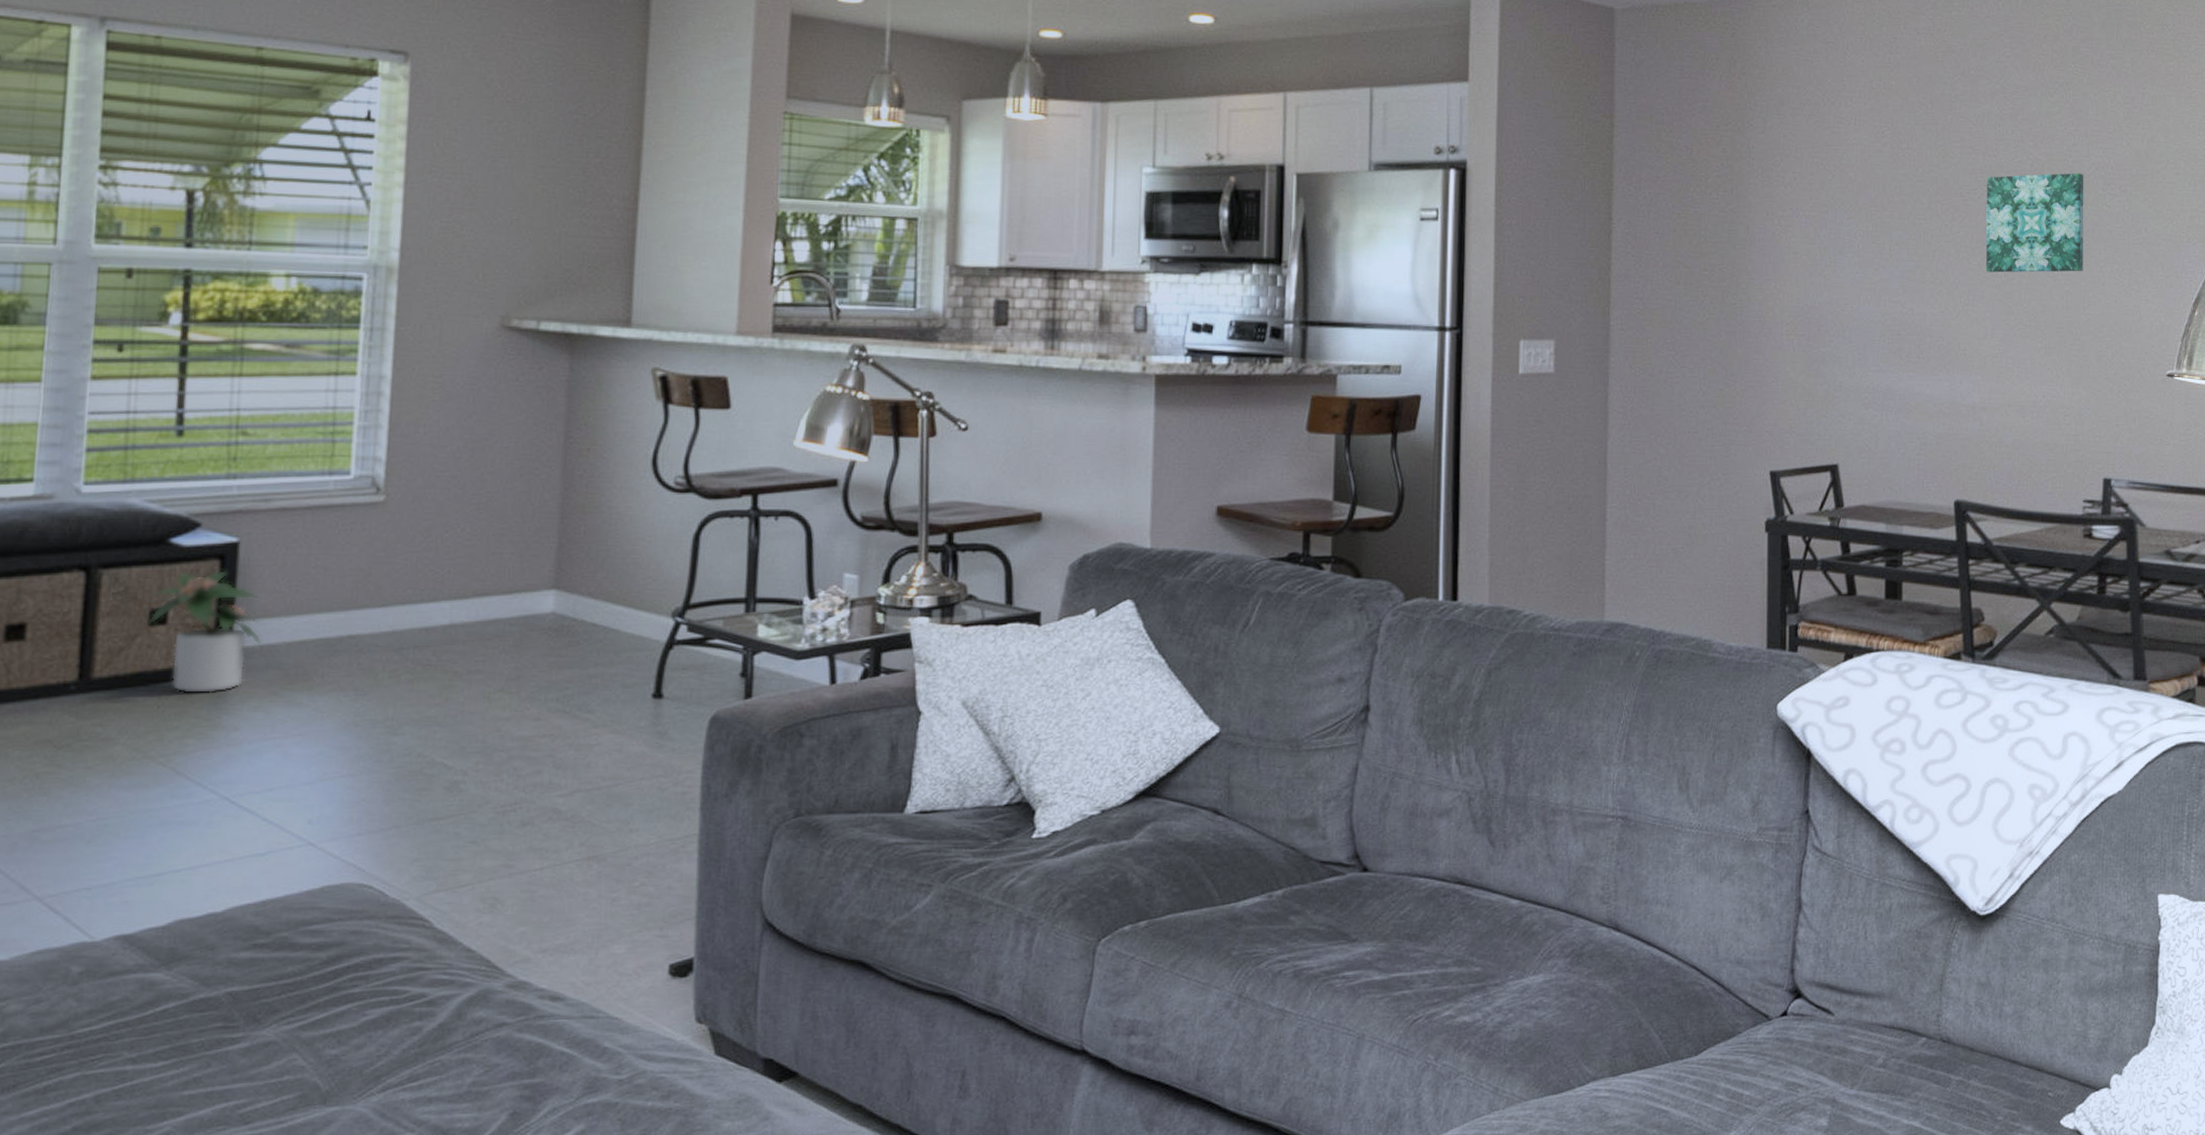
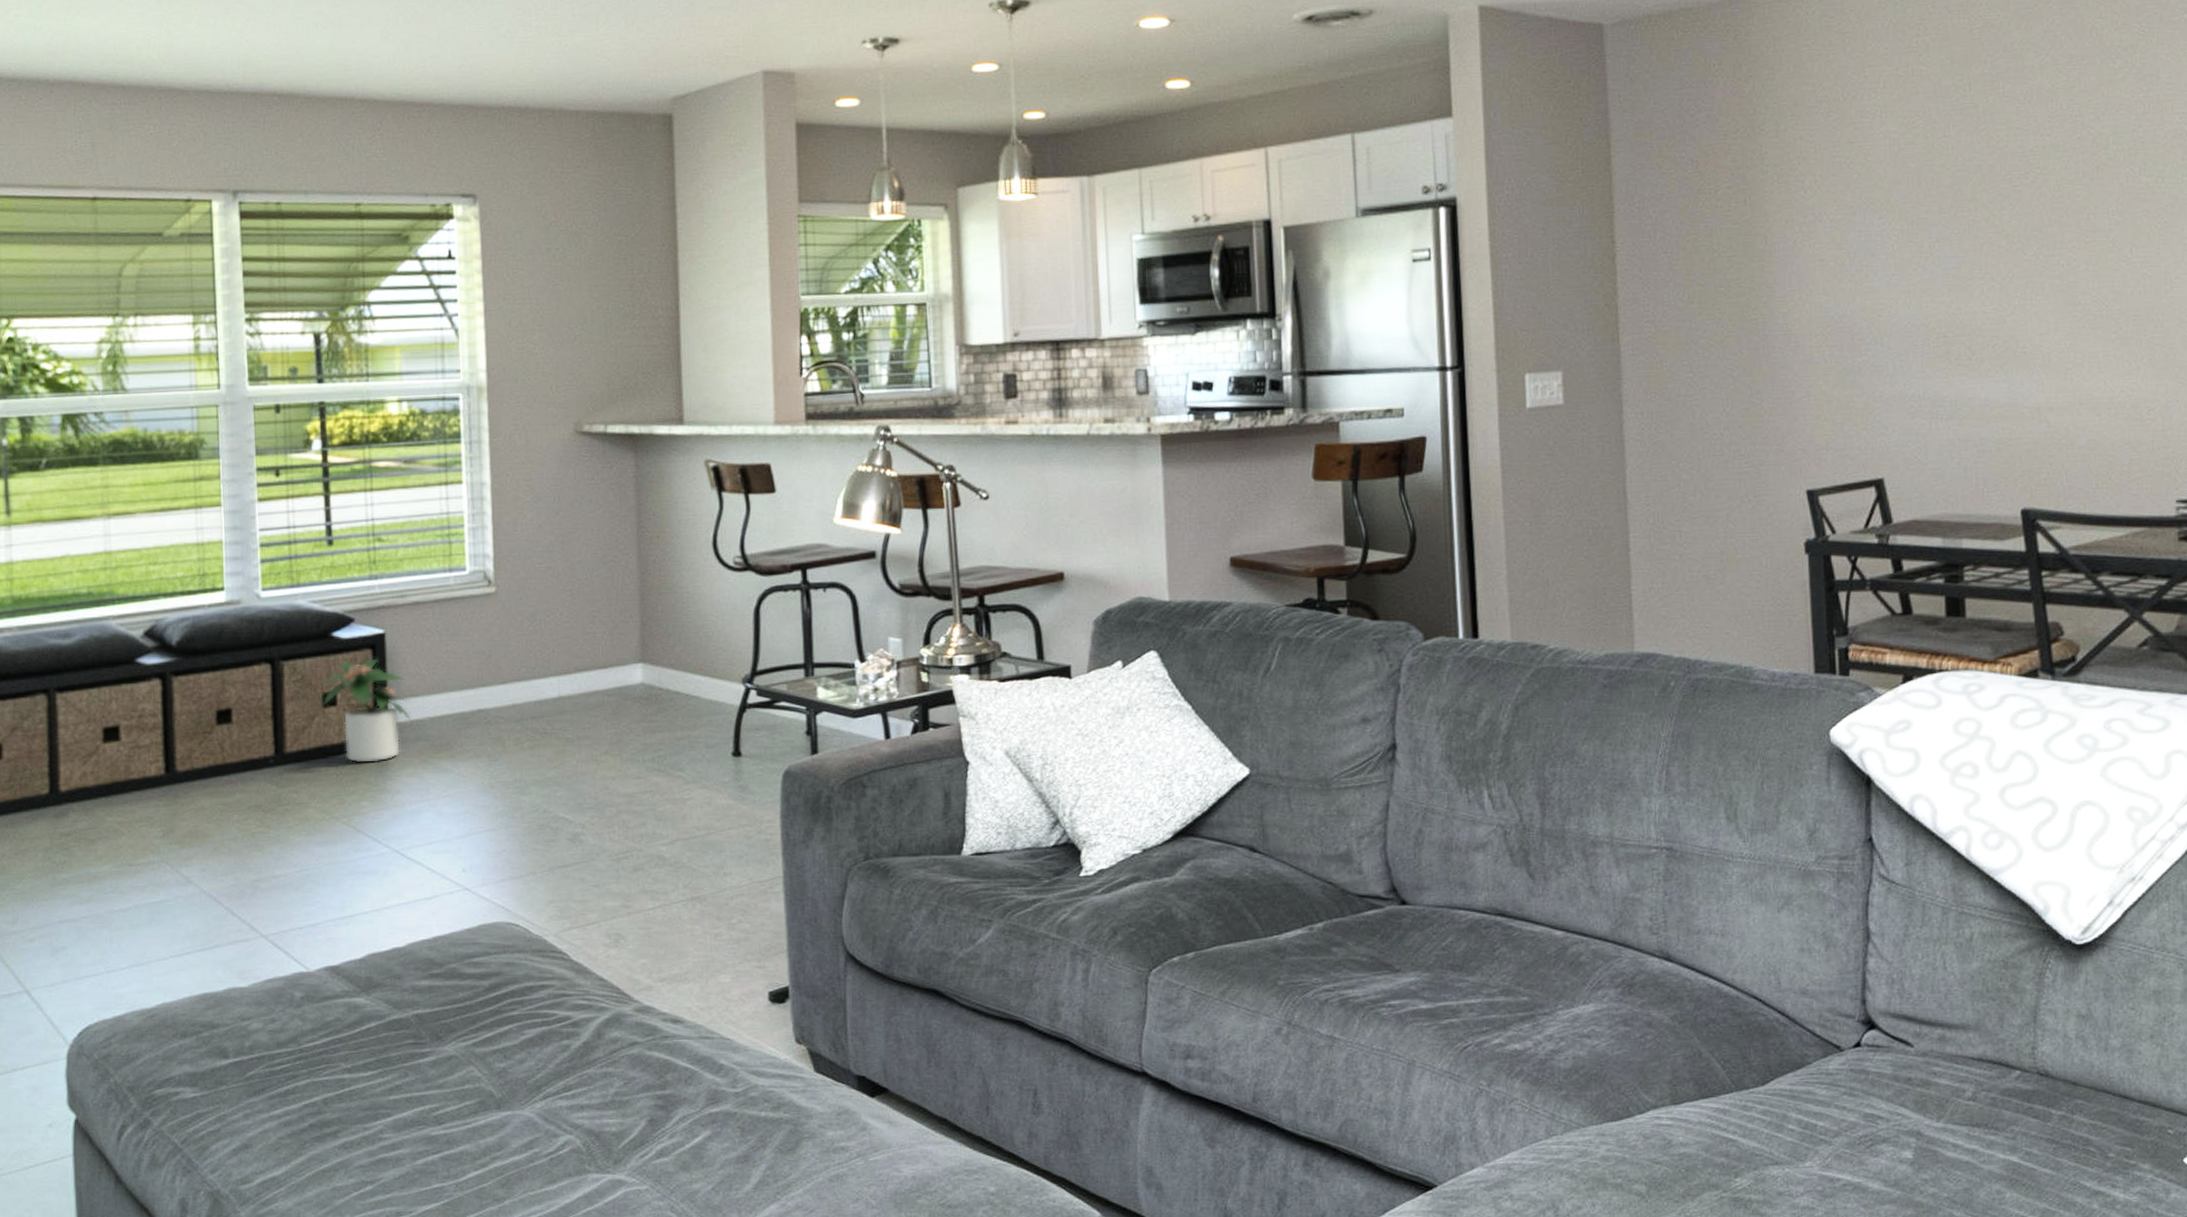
wall art: present [1986,173,2084,273] -> none [2039,143,2163,262]

